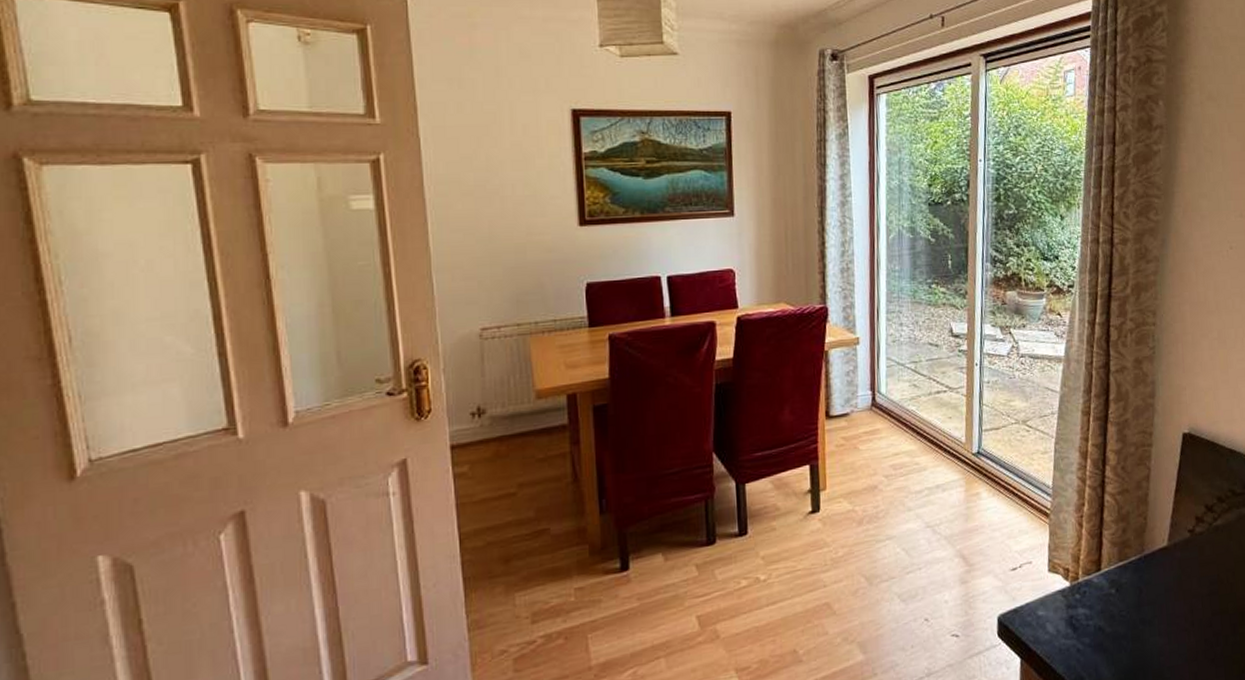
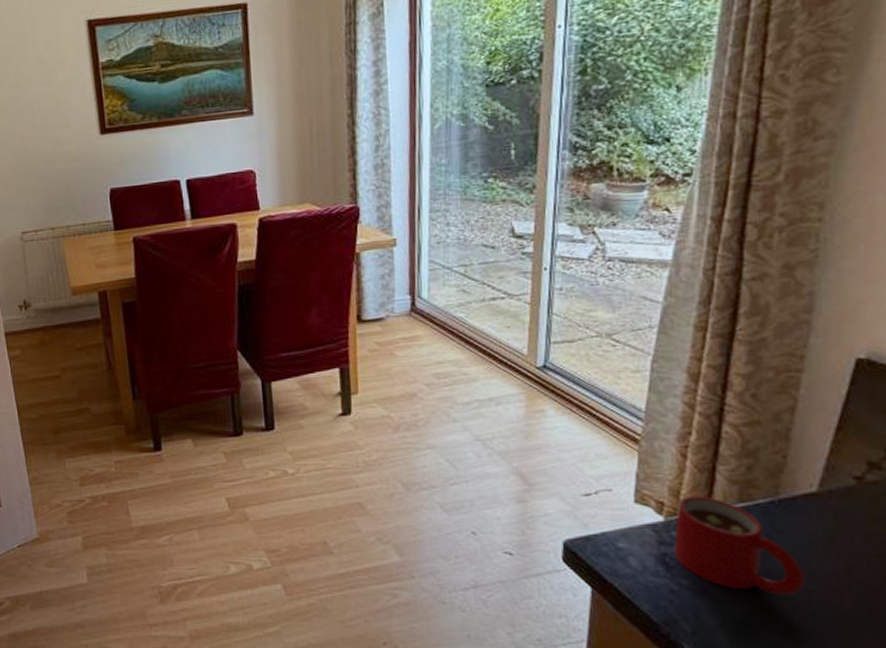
mug: none [1077,559,1165,641] -> present [673,495,804,595]

